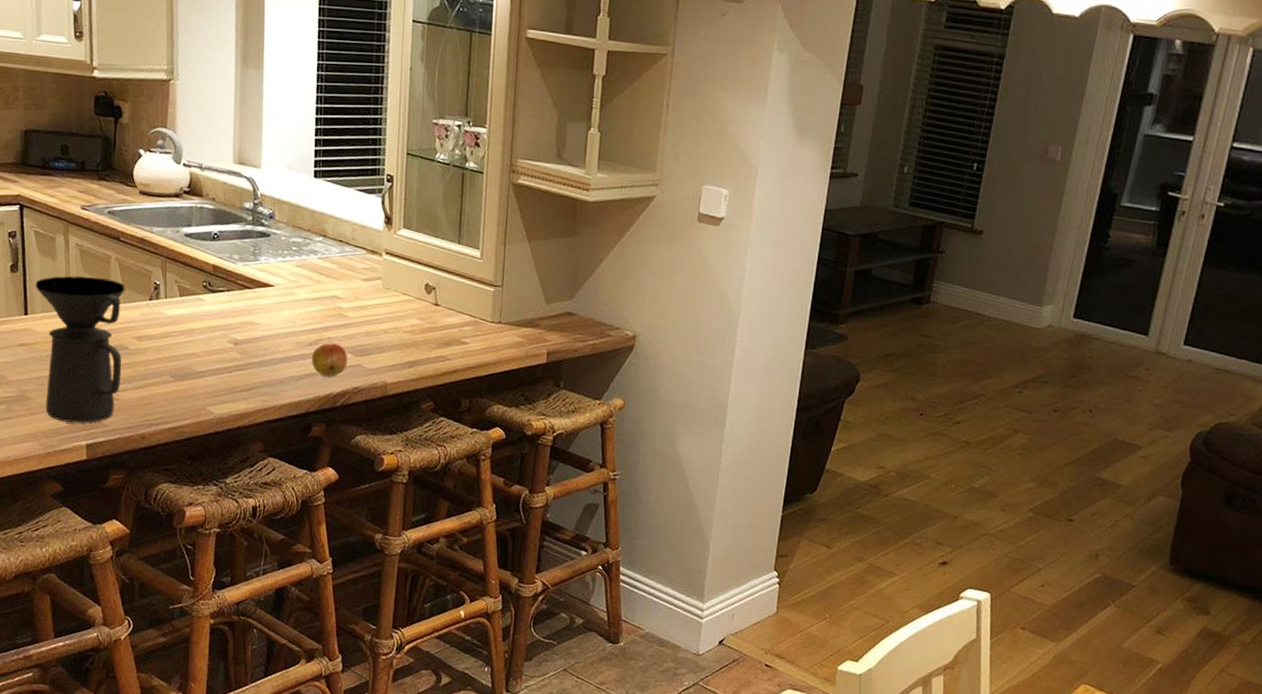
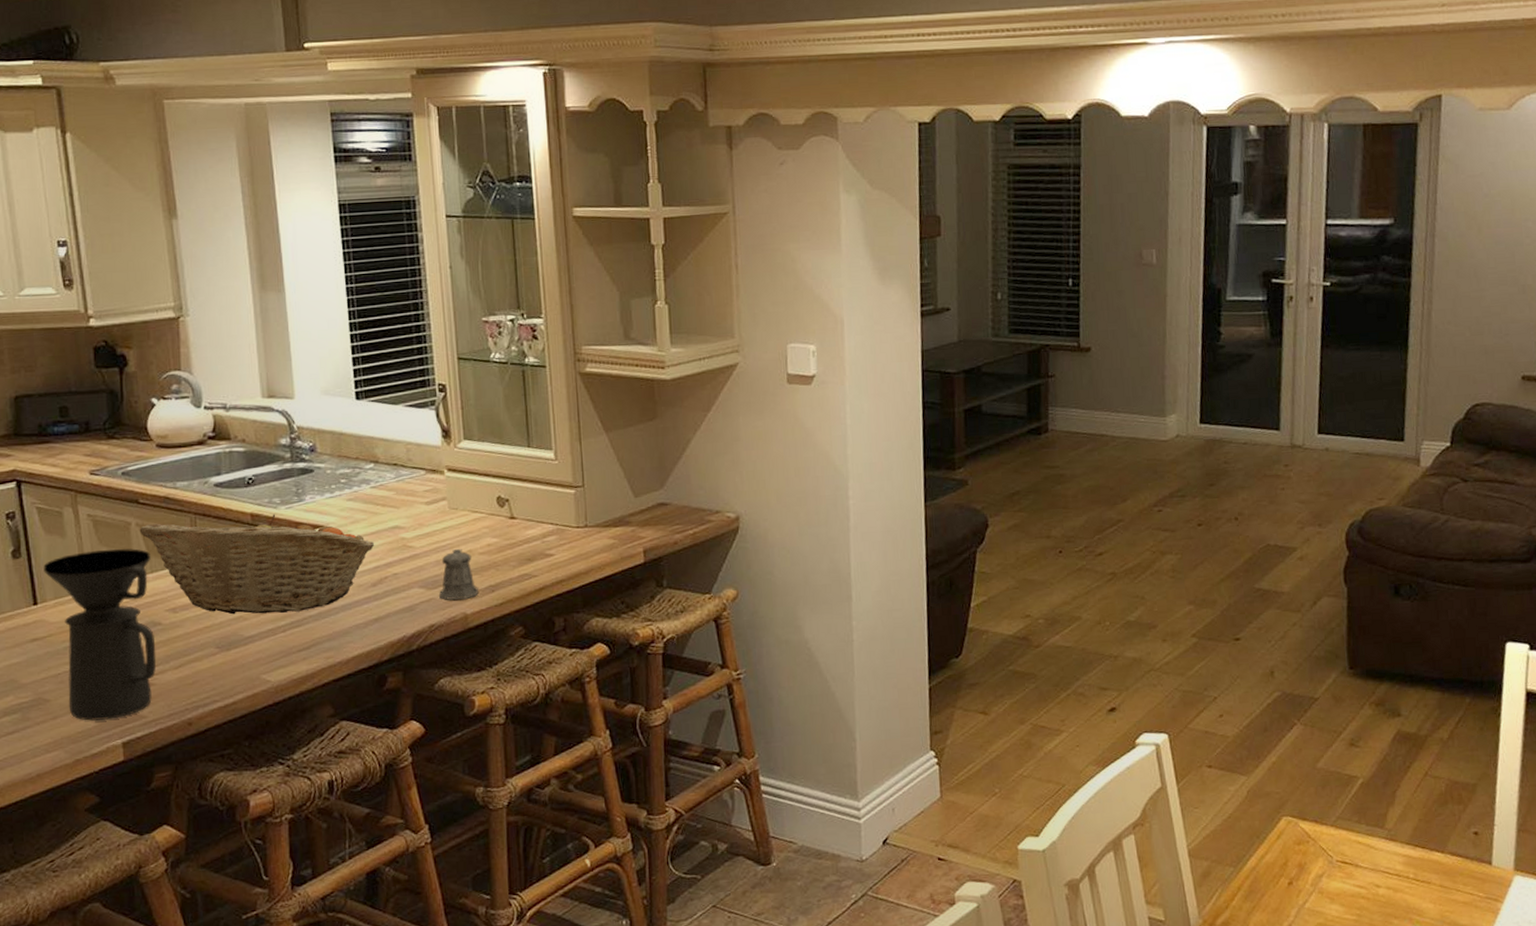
fruit basket: none [118,260,315,357] -> present [139,514,375,615]
apple: present [312,343,348,377] -> none [377,579,420,618]
pepper shaker: none [365,324,399,370] -> present [439,548,478,600]

